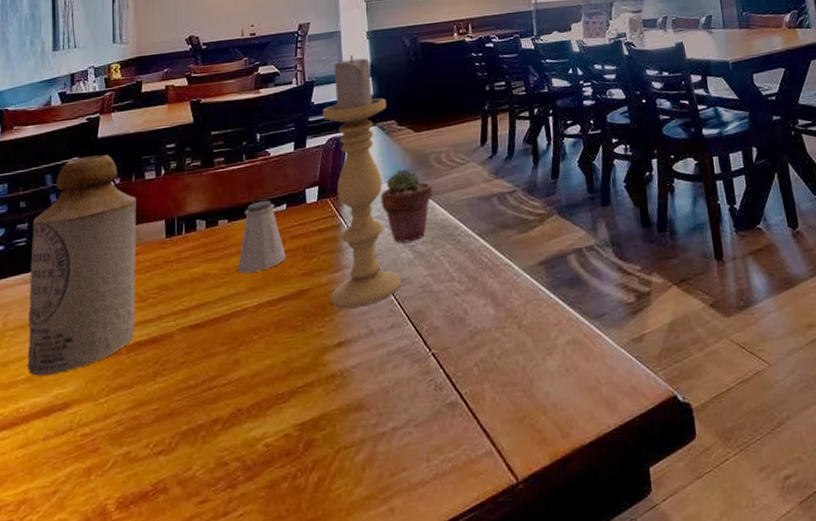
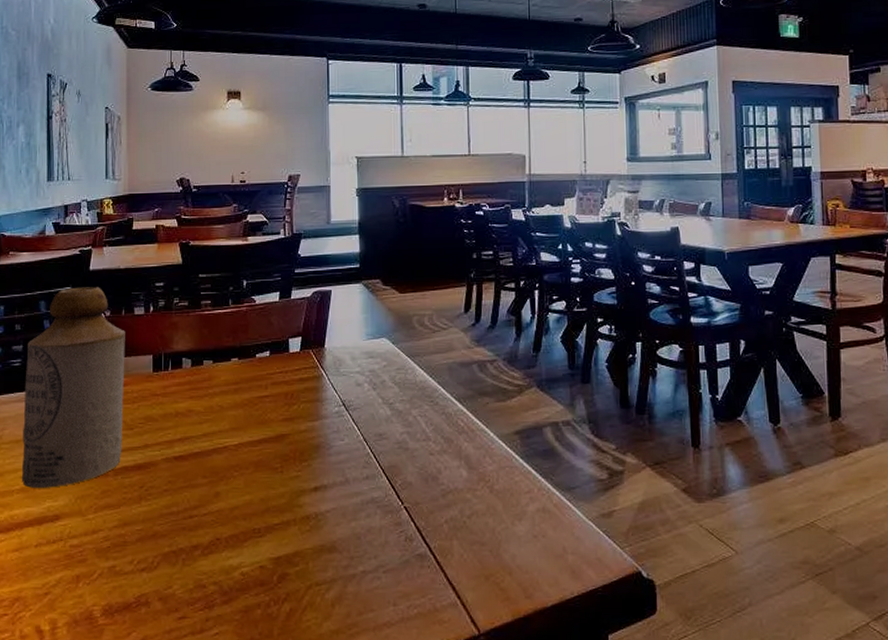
saltshaker: present [238,200,286,274] -> none [221,345,268,413]
candle holder: present [322,55,402,309] -> none [309,211,378,456]
potted succulent: present [380,169,433,243] -> none [362,329,413,400]

